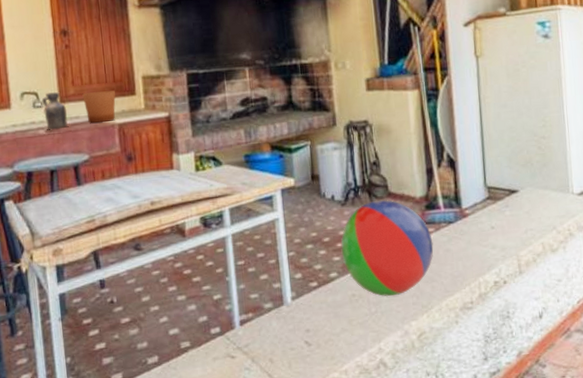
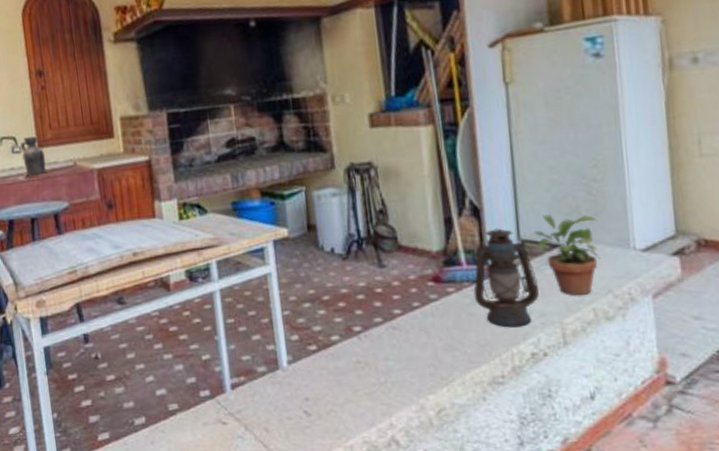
planter: present [82,90,116,123] -> none [60,133,94,168]
beach ball: present [340,199,434,297] -> none [342,253,455,366]
lantern: none [449,177,501,261] -> present [473,228,540,328]
potted plant: none [497,165,548,233] -> present [534,214,601,296]

